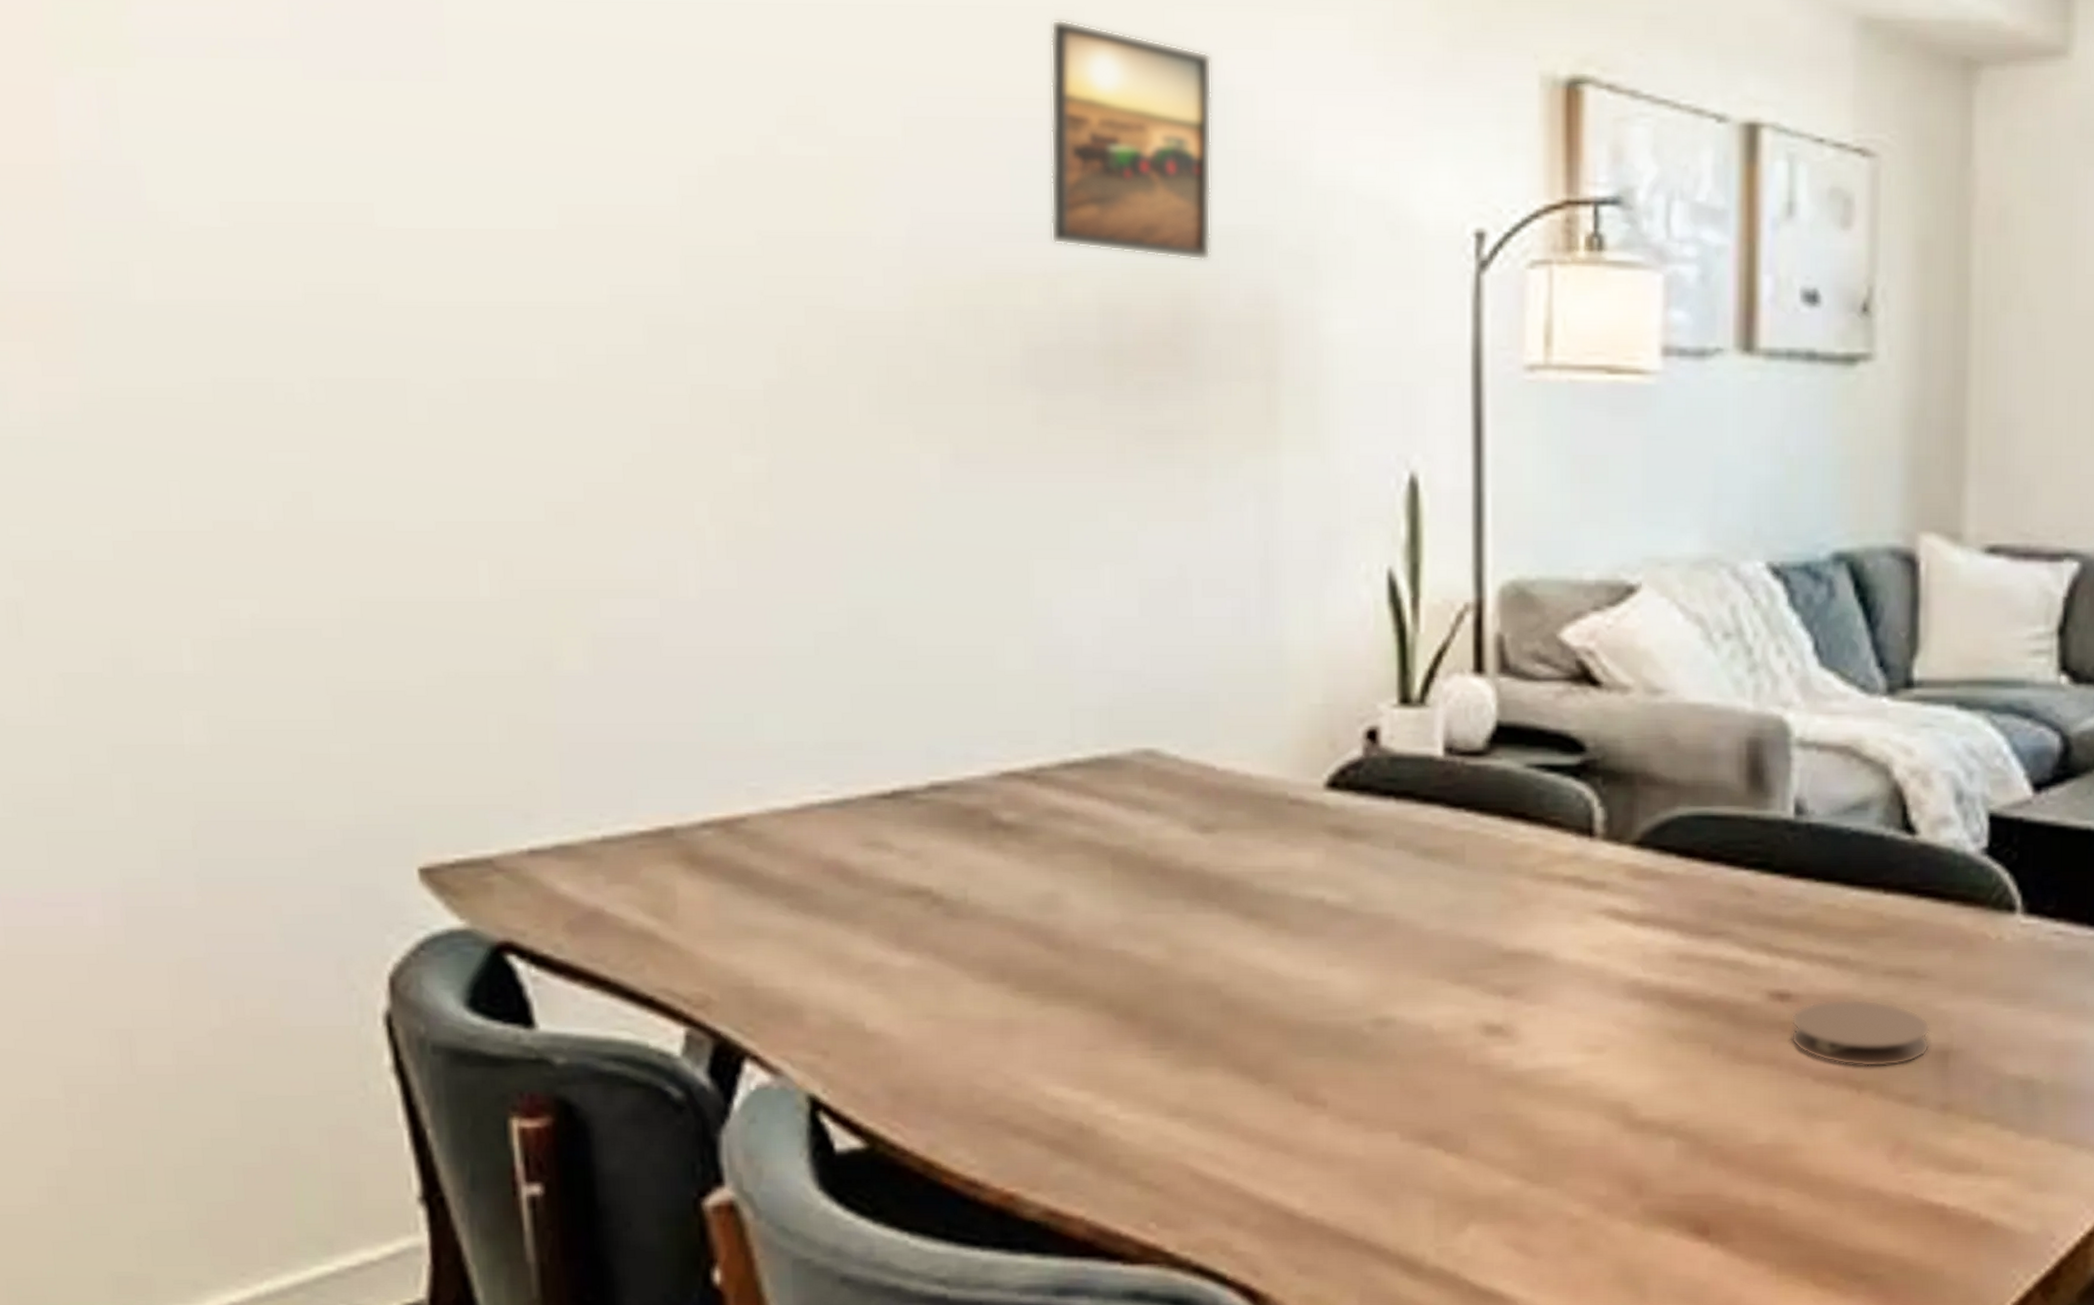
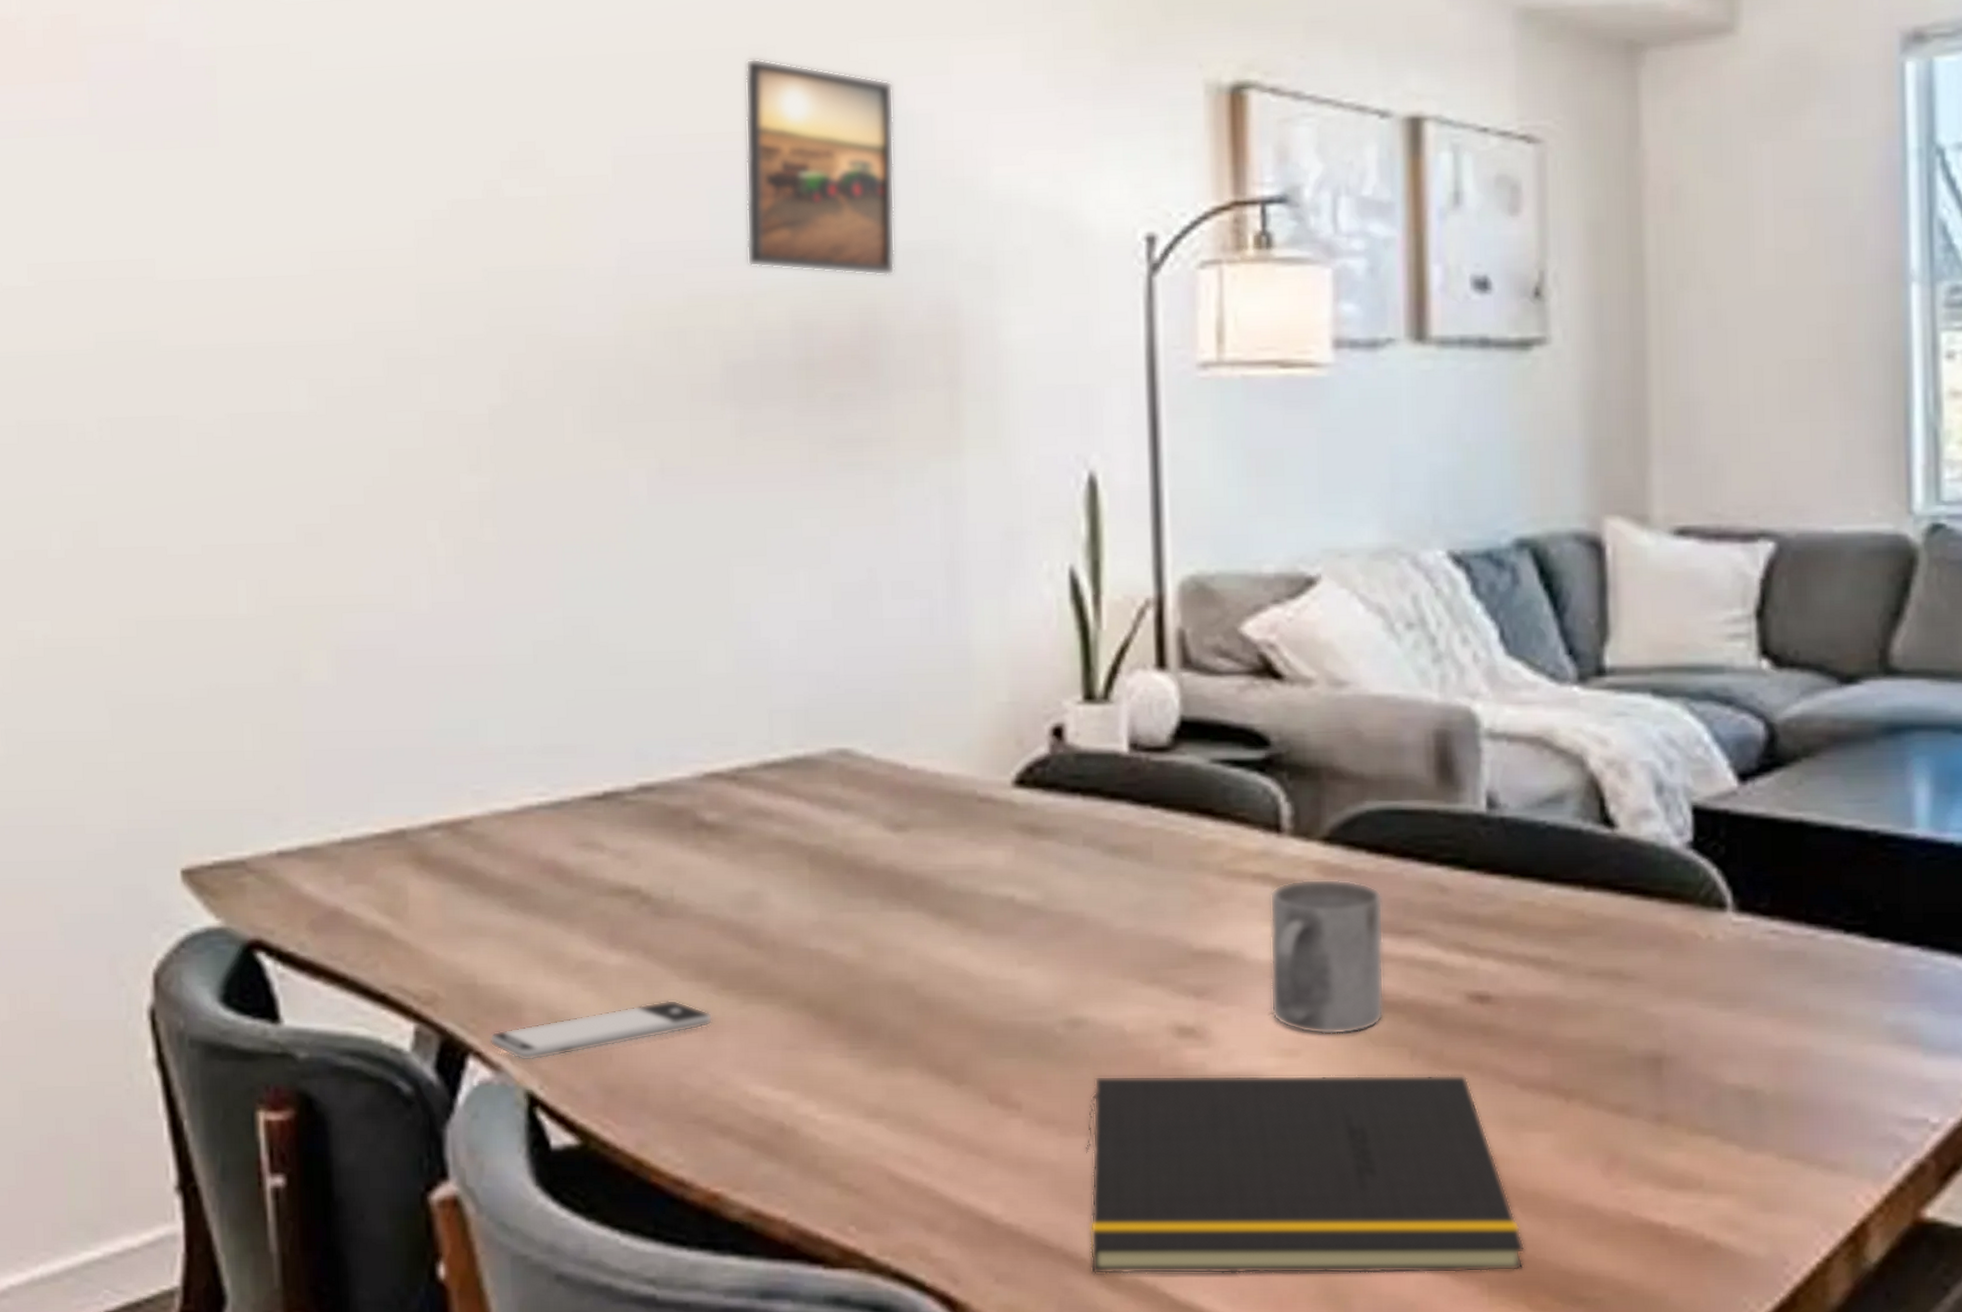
smartphone: none [768,1001,1009,1065] -> present [489,999,713,1061]
notepad: none [1390,1068,1814,1264] -> present [1085,1075,1525,1275]
mug: none [1578,882,1691,1032] -> present [1270,879,1384,1035]
coaster: present [1791,999,1930,1067] -> none [1492,1002,1641,1074]

